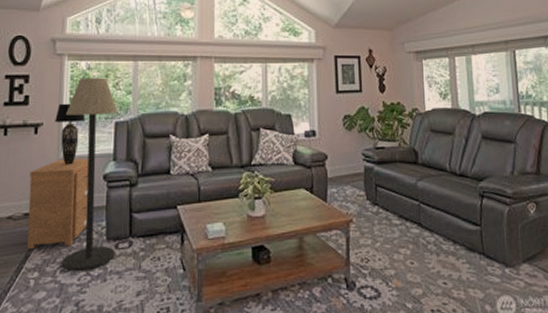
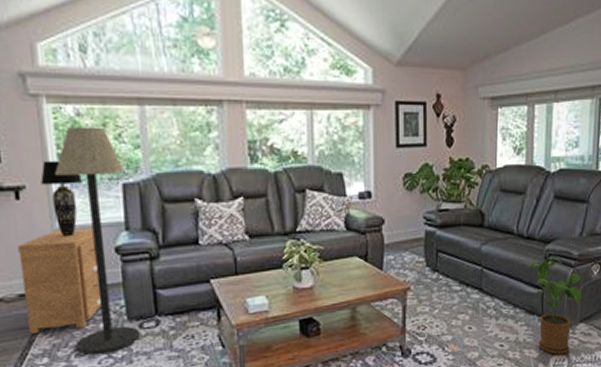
house plant: none [464,195,521,296] -> present [528,257,582,355]

